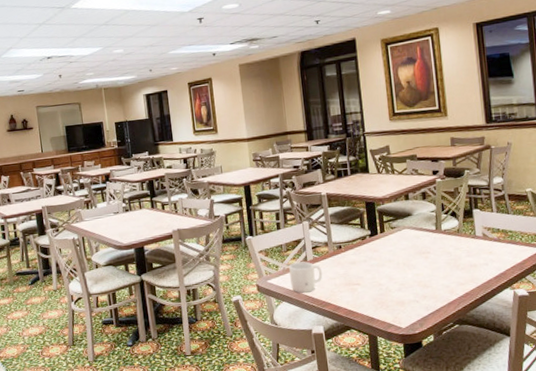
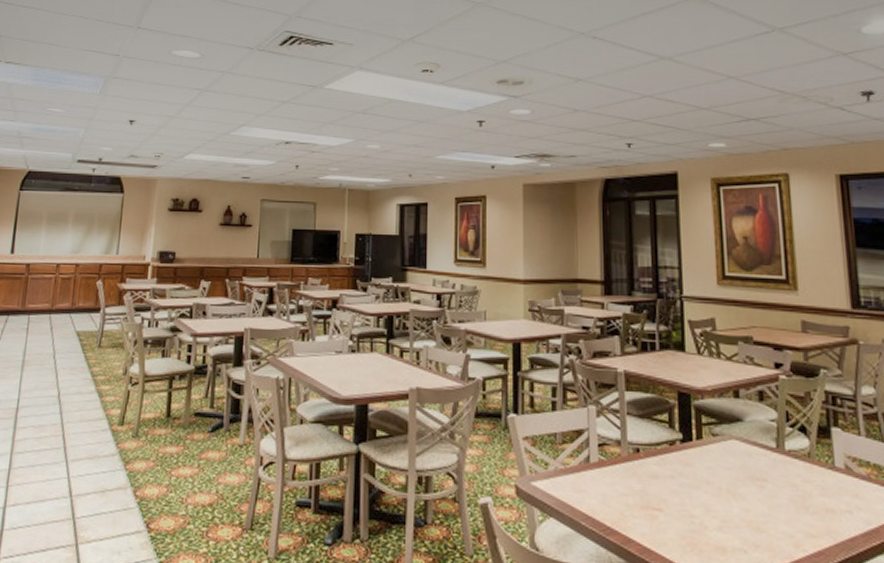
mug: present [288,261,323,293] -> none [562,462,610,510]

